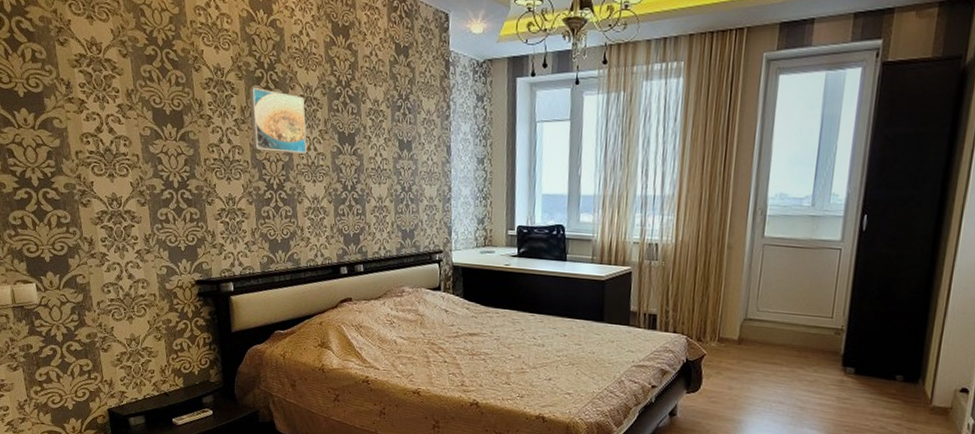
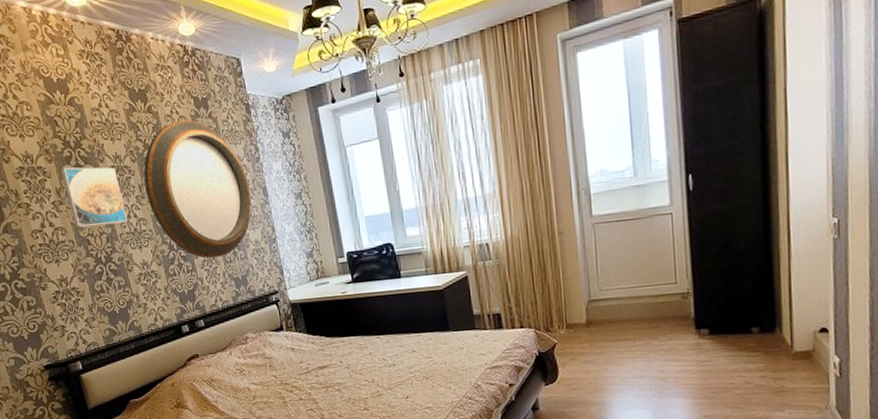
home mirror: none [330,64,435,207] -> present [143,119,252,259]

